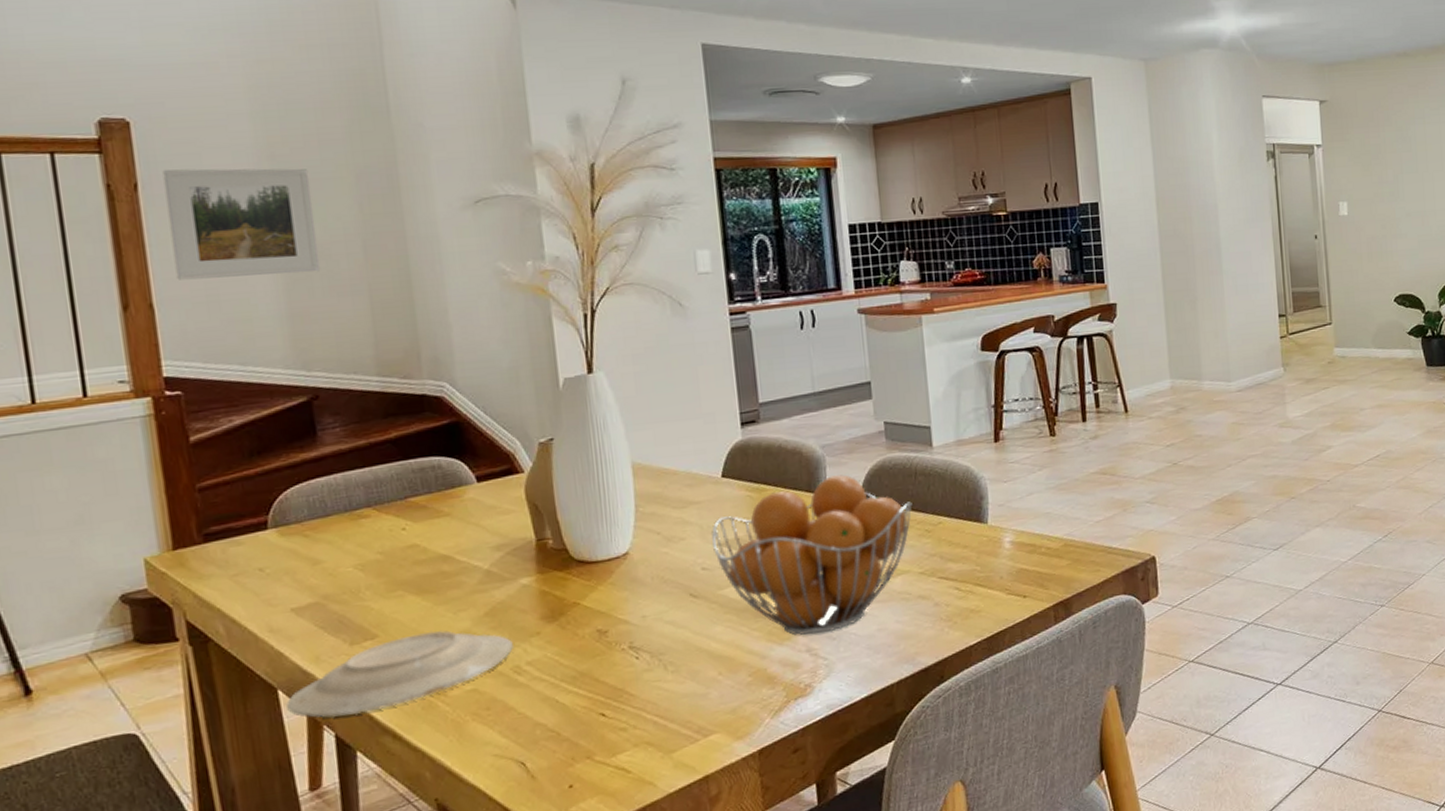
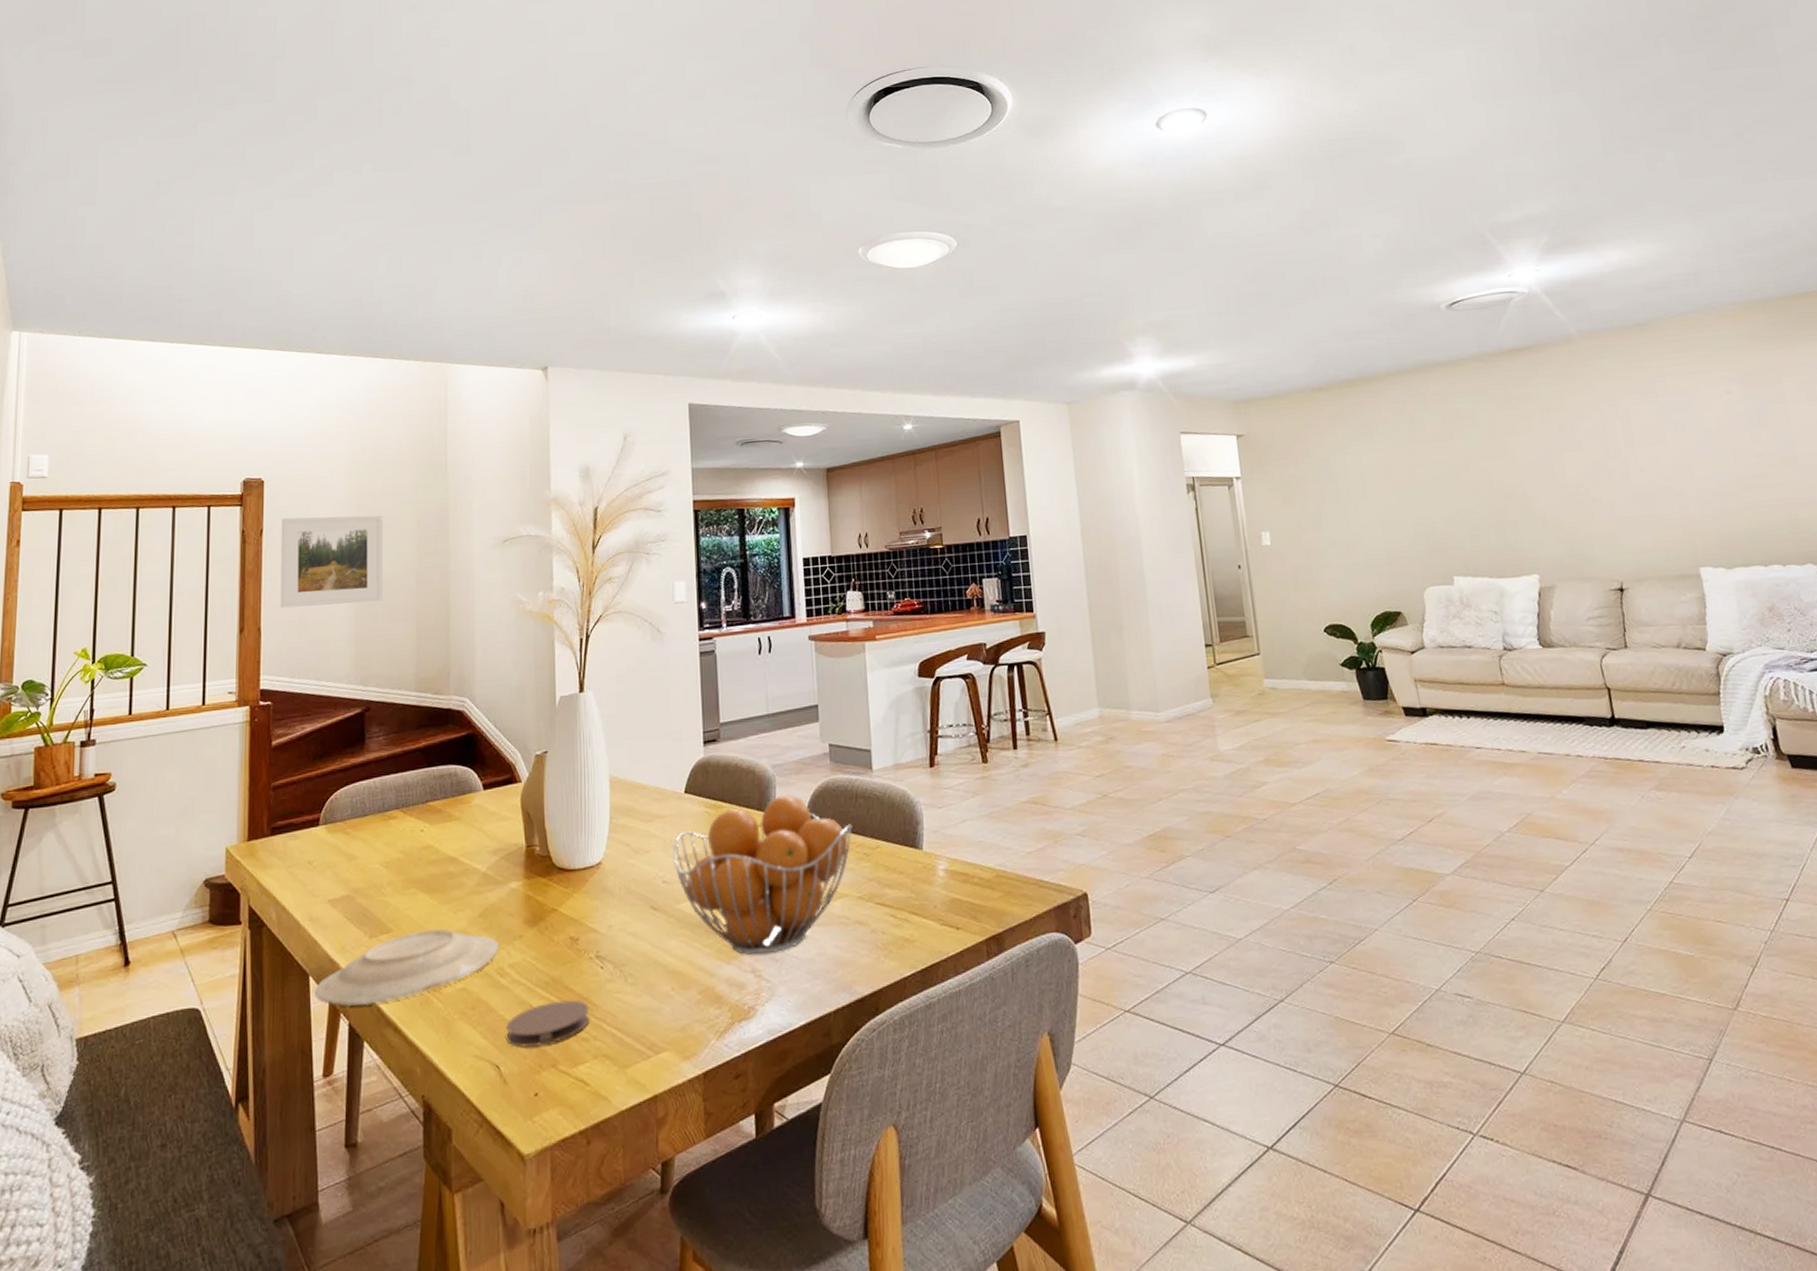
coaster: none [529,692,627,743] -> present [506,1000,589,1047]

